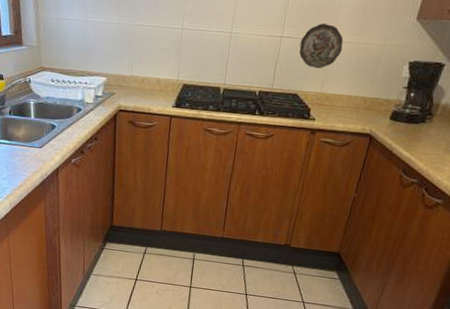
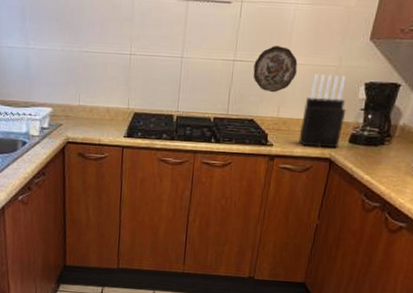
knife block: none [340,52,391,125] -> present [298,74,347,149]

